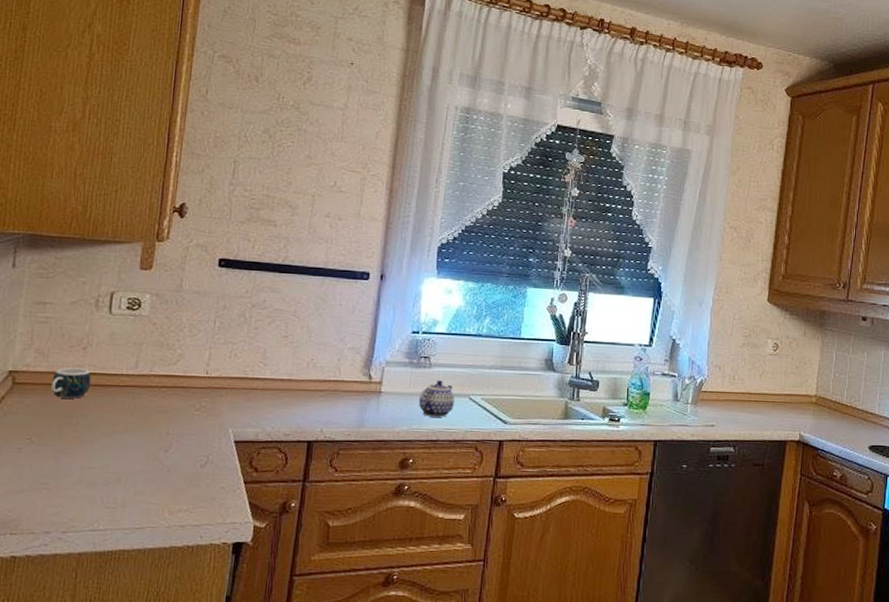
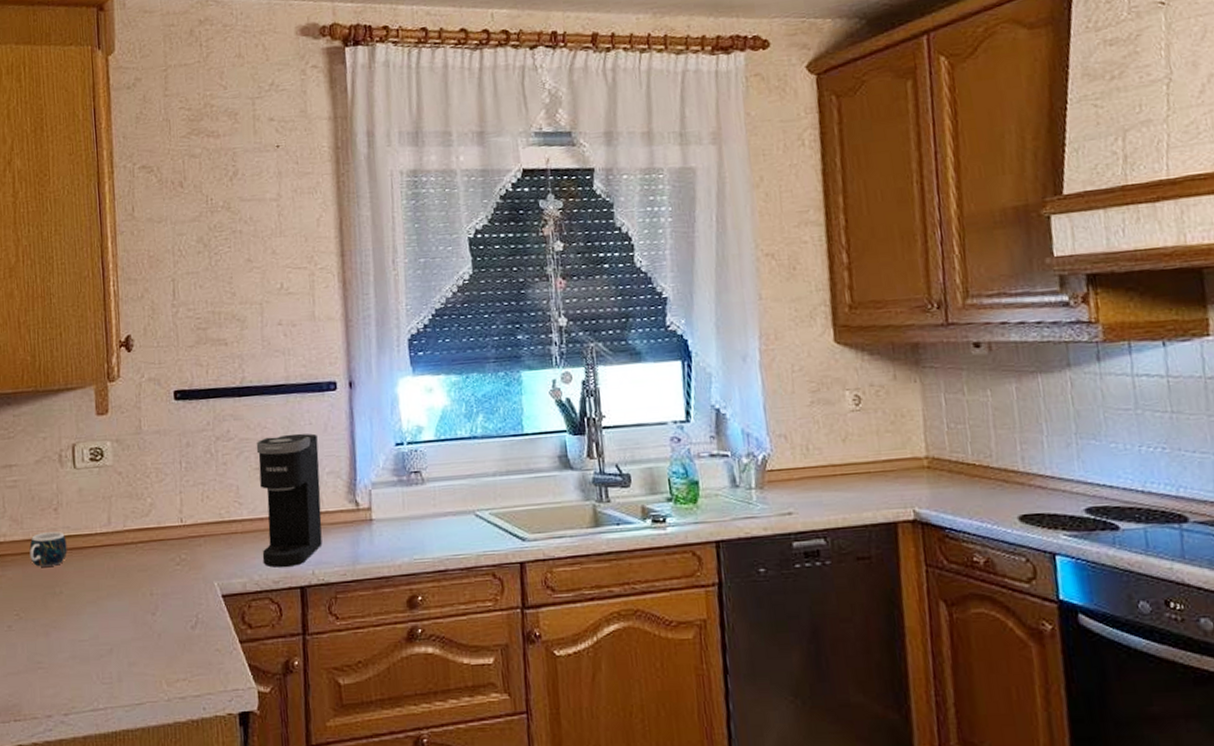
coffee maker: none [277,311,345,423] -> present [256,433,323,568]
teapot: present [418,380,455,417] -> none [416,497,459,543]

